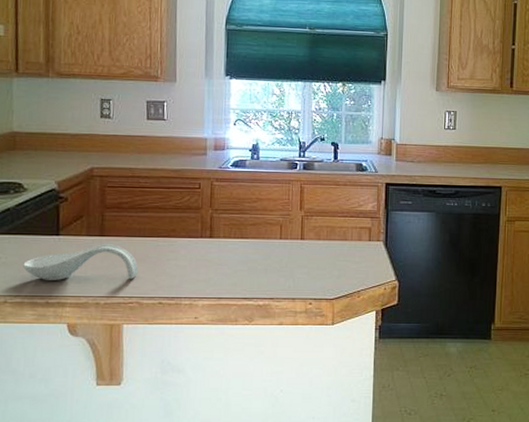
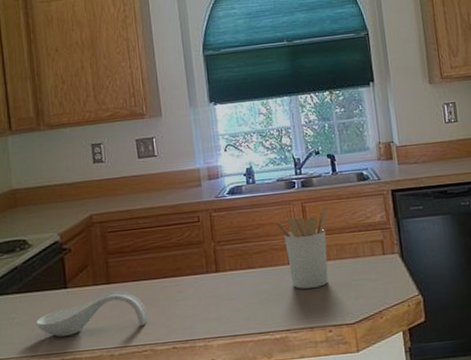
utensil holder: none [273,189,325,263] -> present [275,205,329,289]

